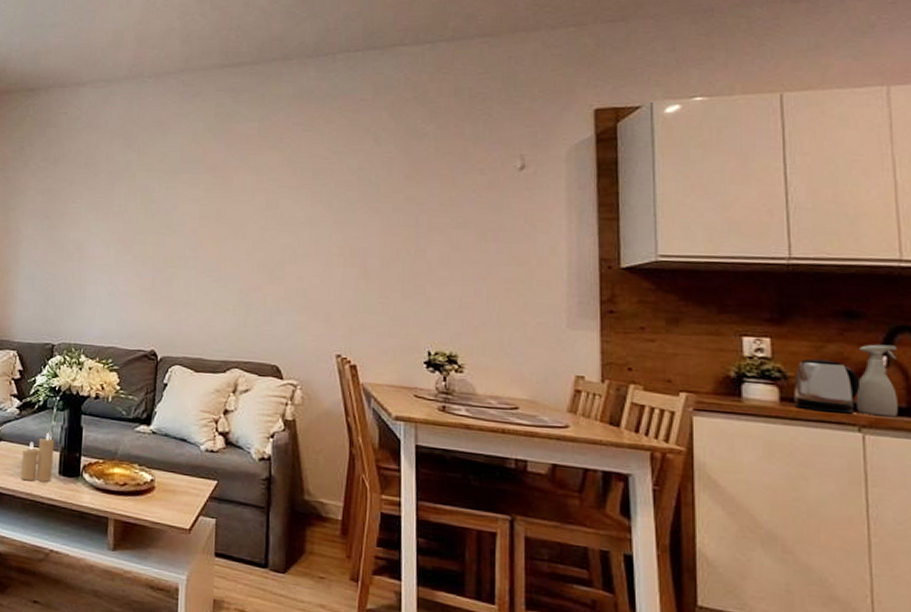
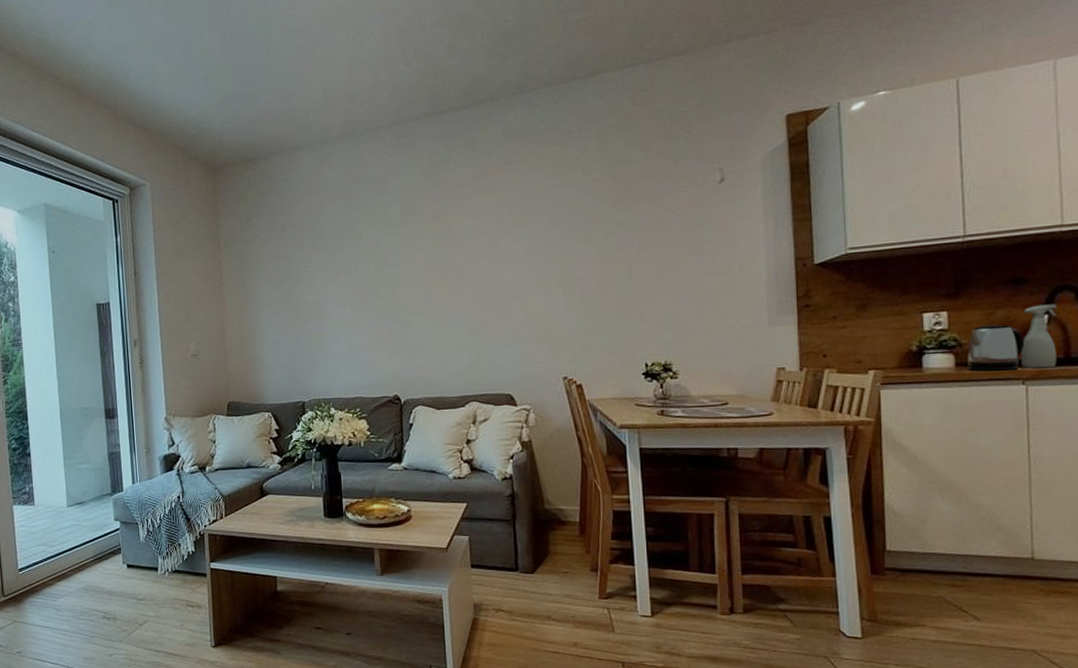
candle: present [20,432,55,482] -> none [289,481,318,527]

